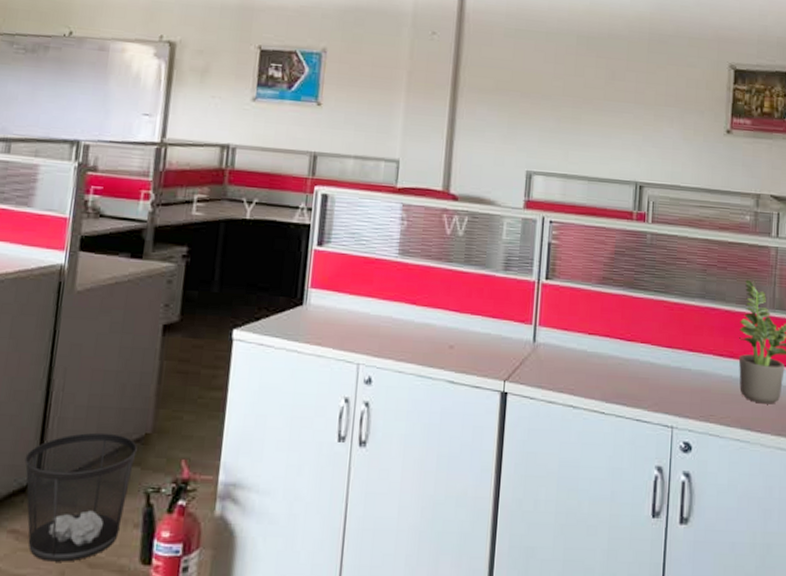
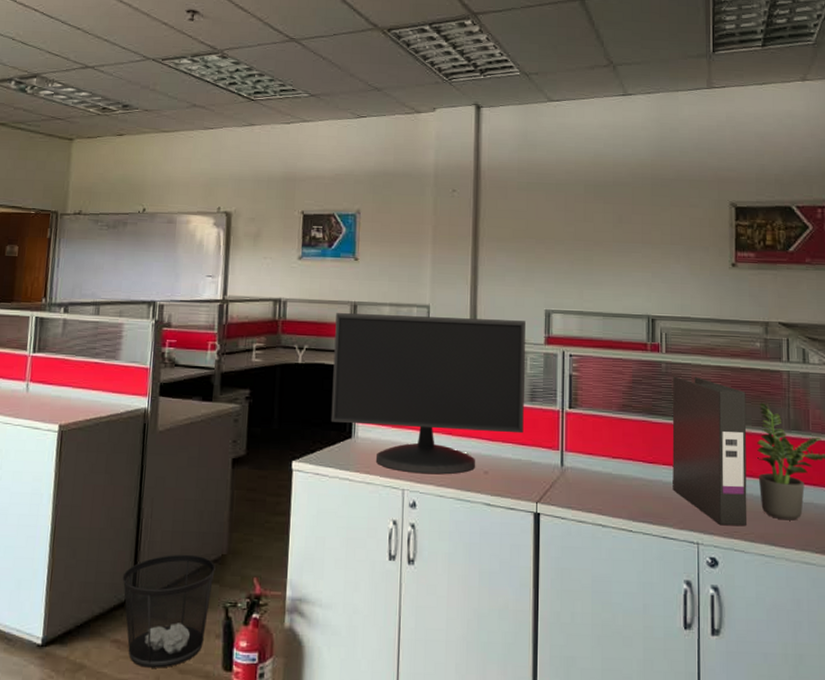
computer monitor: none [280,164,504,348] -> present [330,313,525,475]
binder: none [650,248,732,409] -> present [672,376,747,526]

